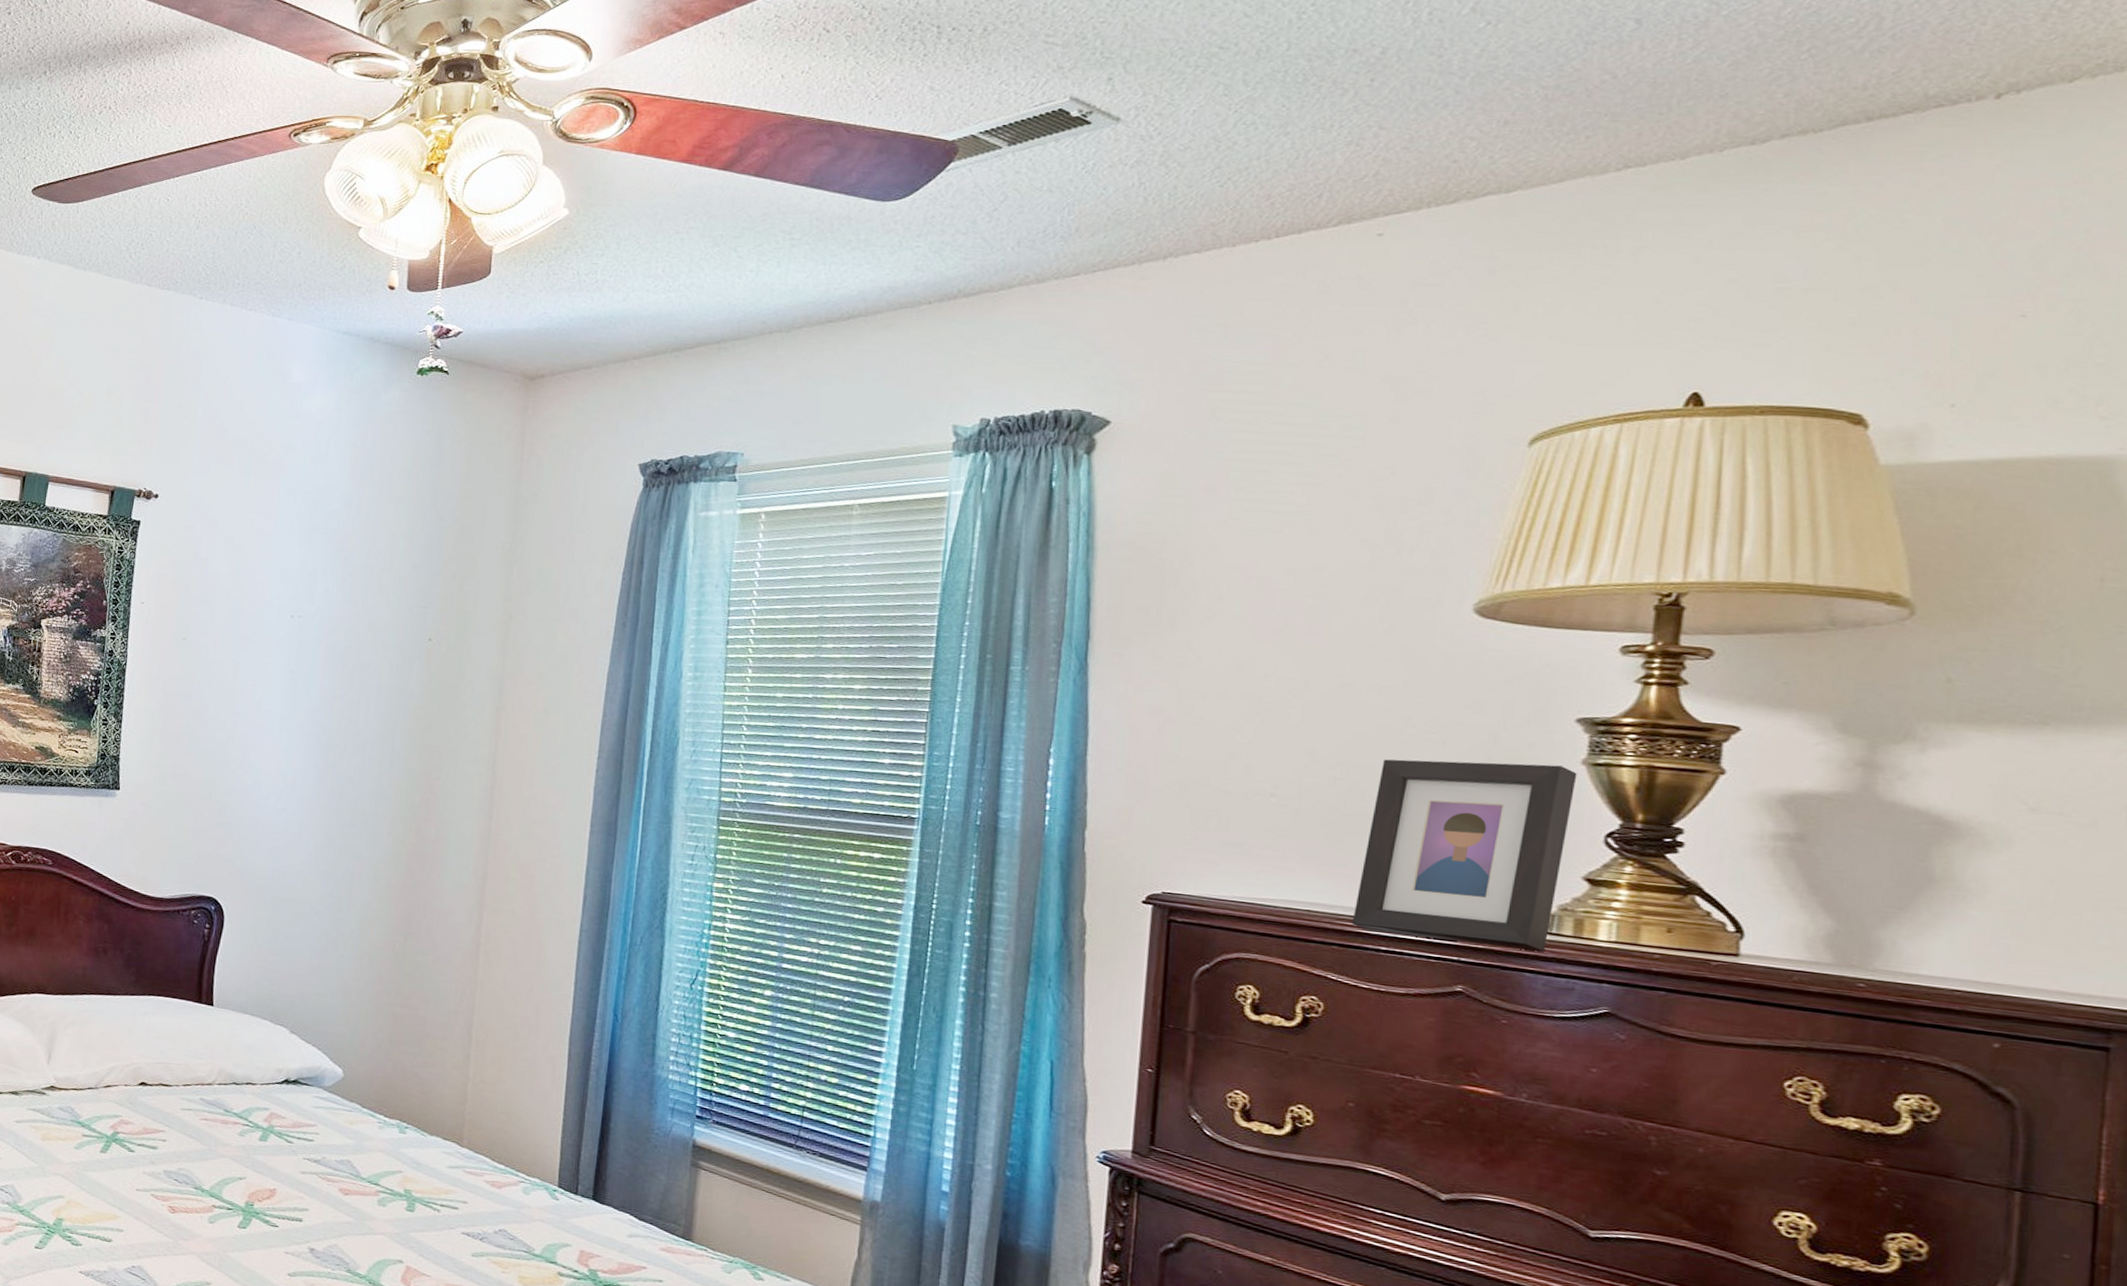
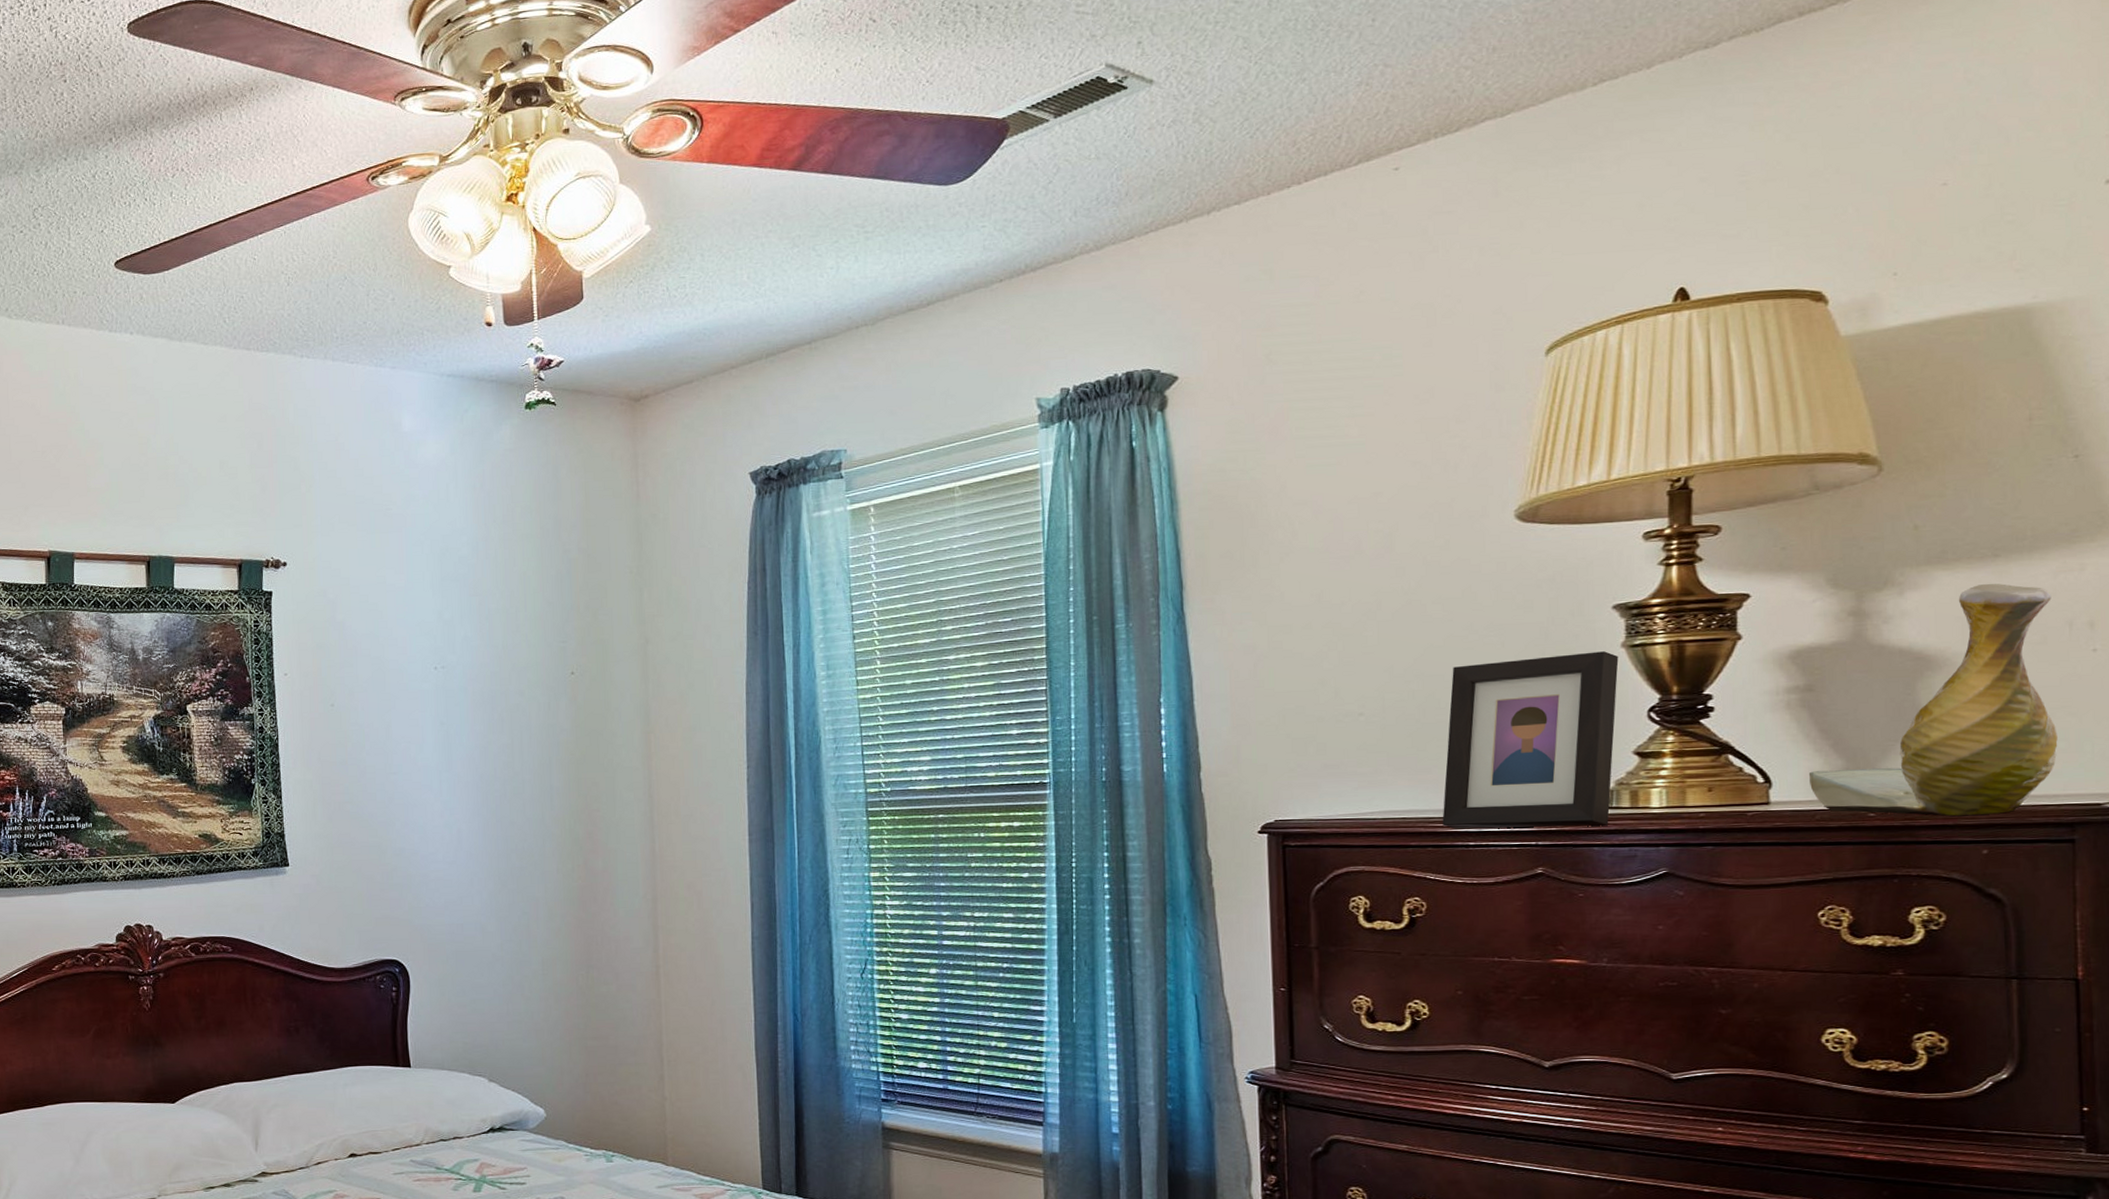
vase: none [1789,752,2108,1007] -> present [1808,583,2058,816]

